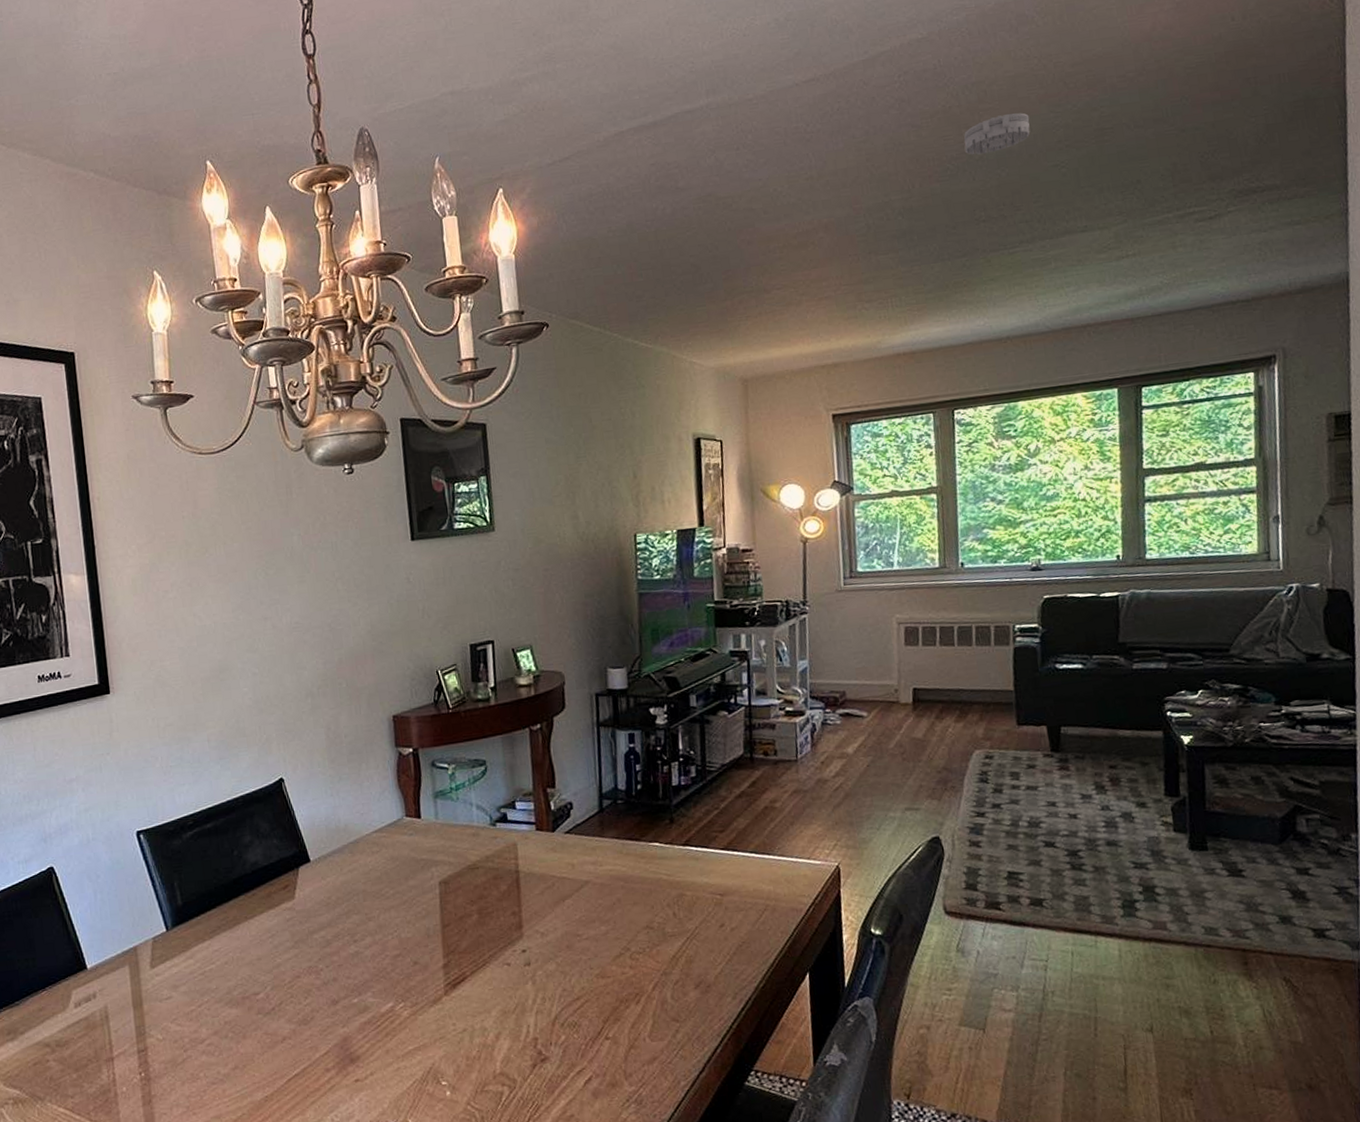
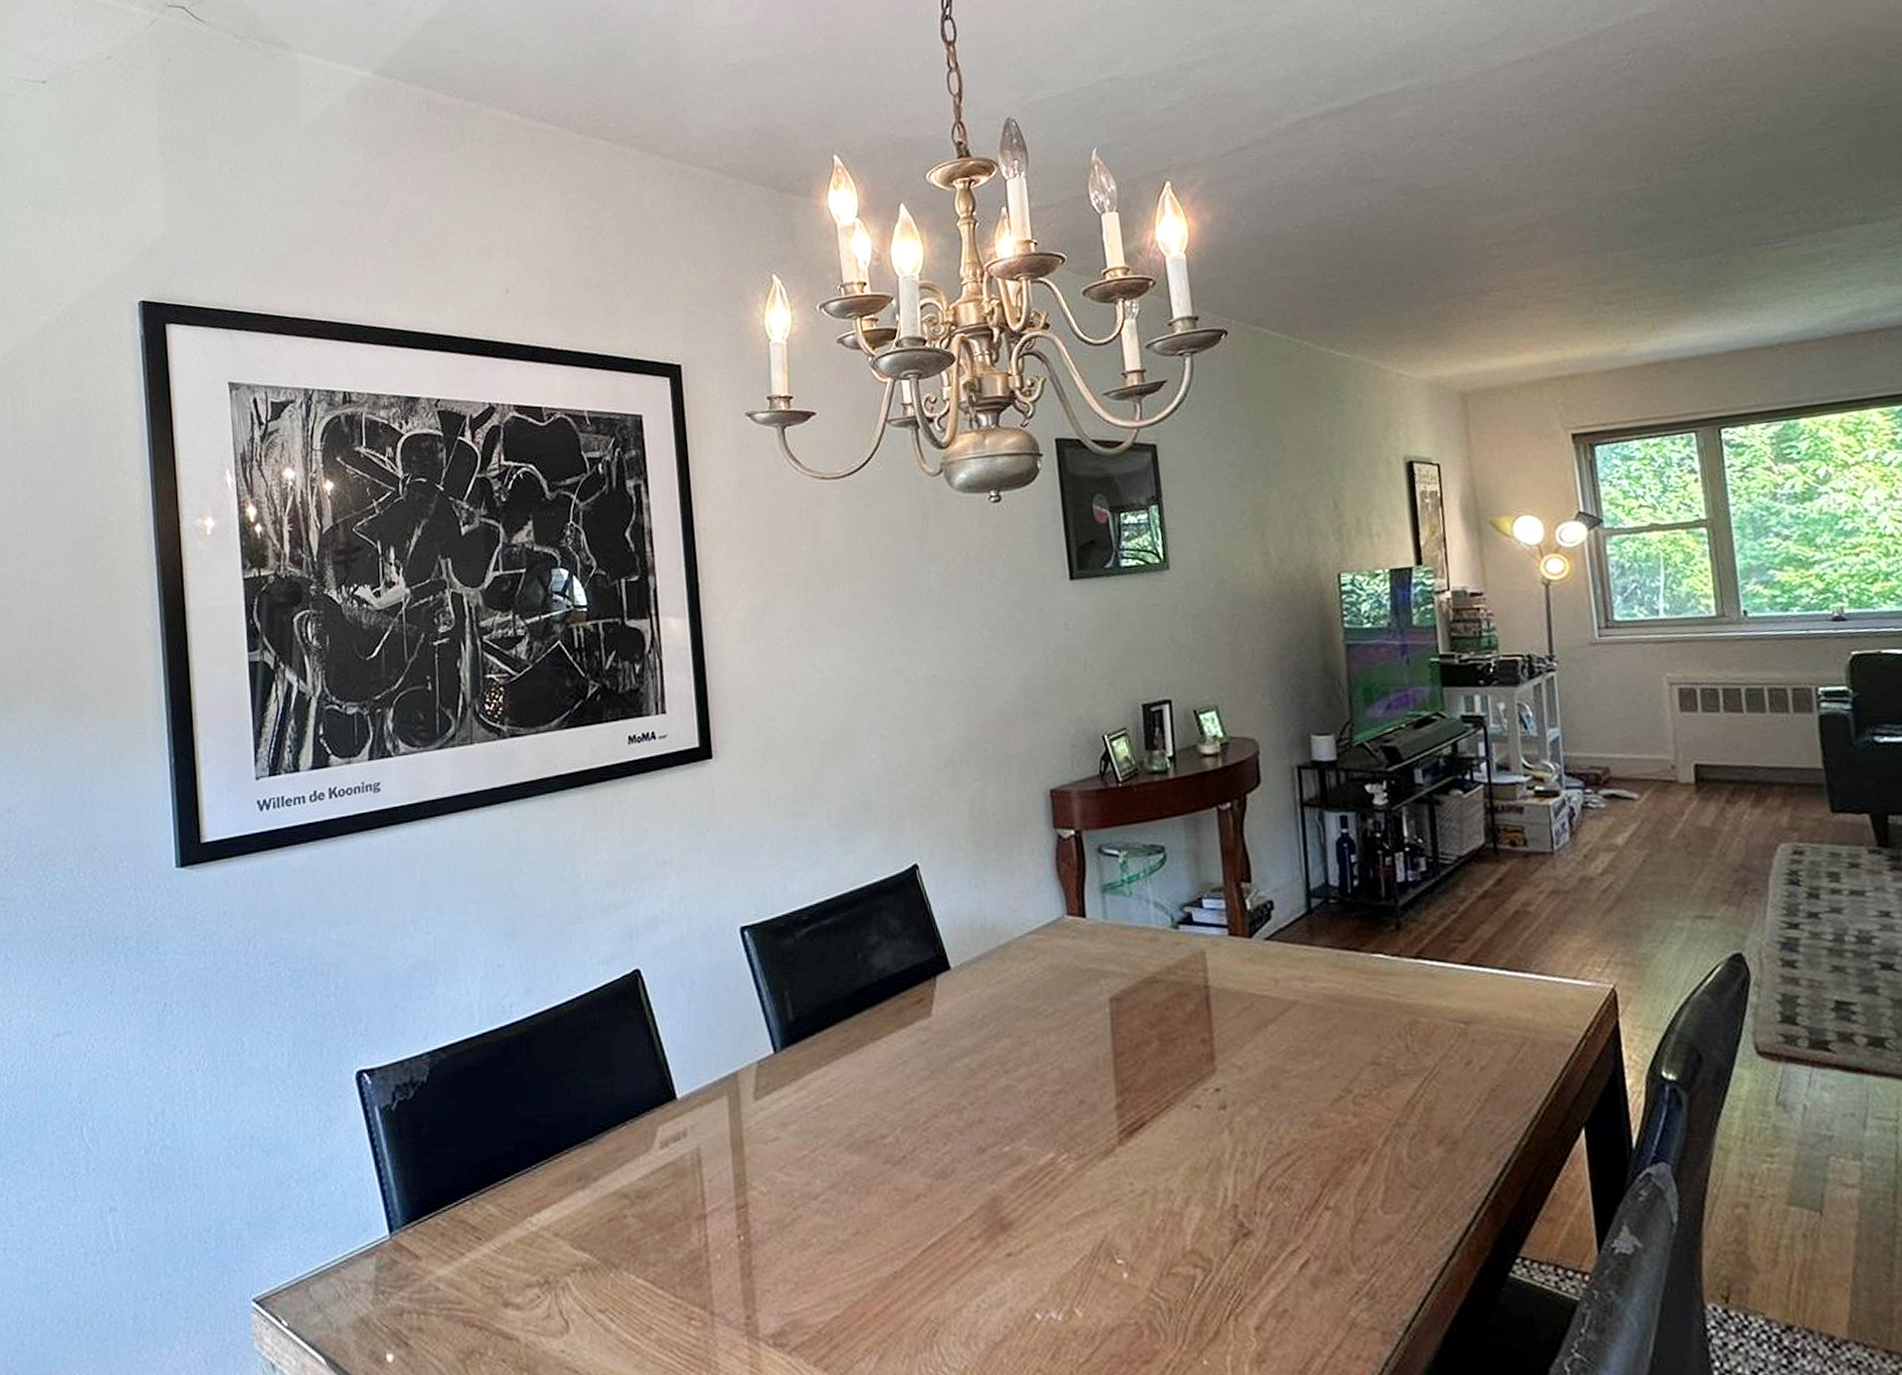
smoke detector: present [964,112,1030,155] -> none [1708,92,1788,139]

